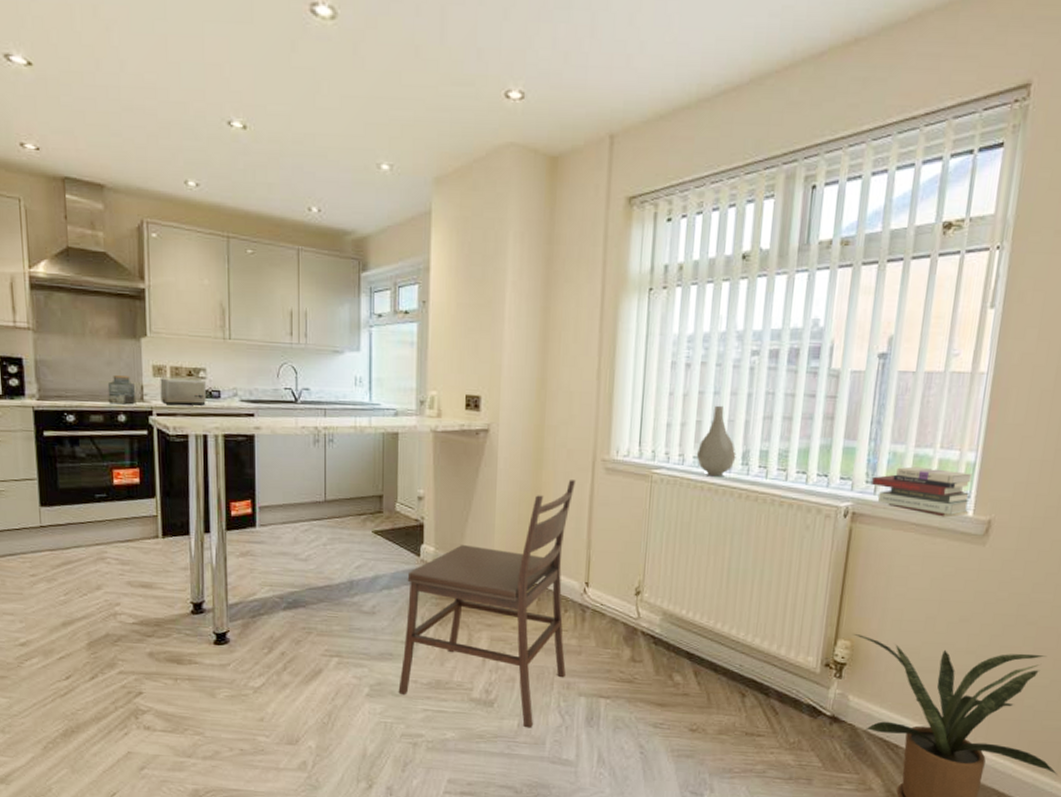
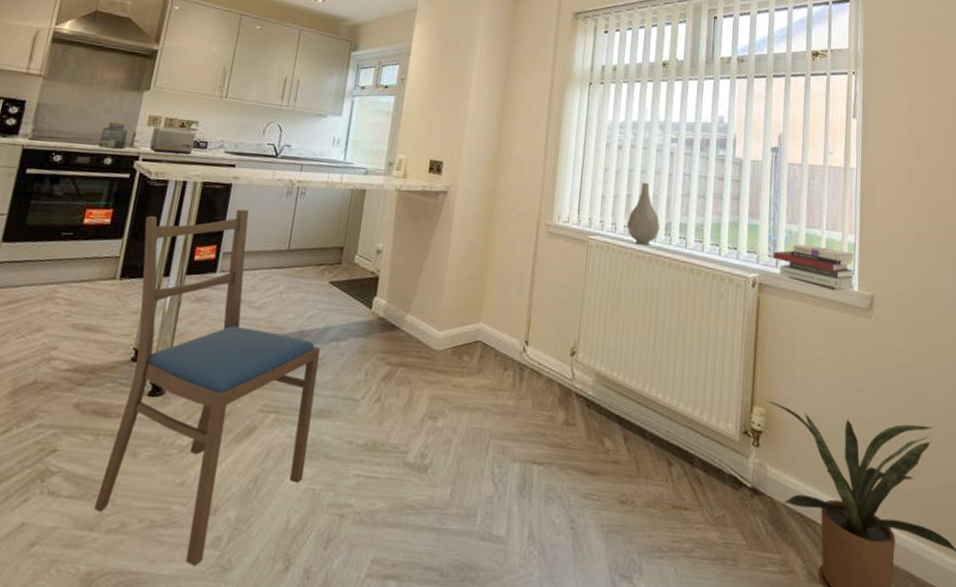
dining chair: none [174,461,374,786] -> present [94,209,320,567]
dining chair: present [398,480,577,728] -> none [332,241,522,498]

